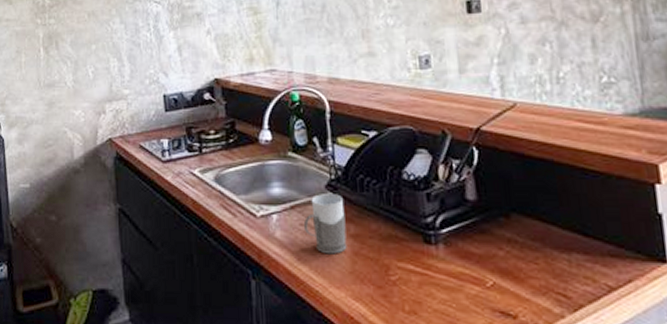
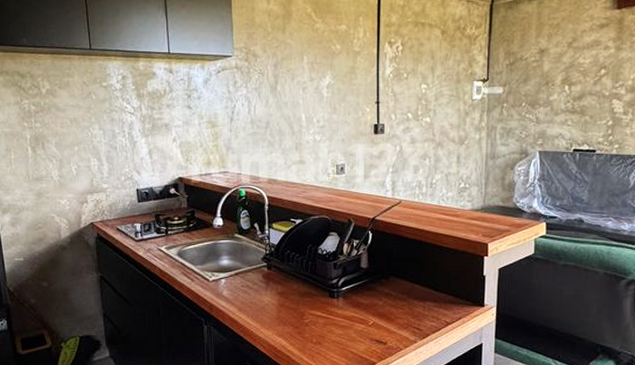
mug: present [303,194,347,255] -> none [244,264,275,306]

